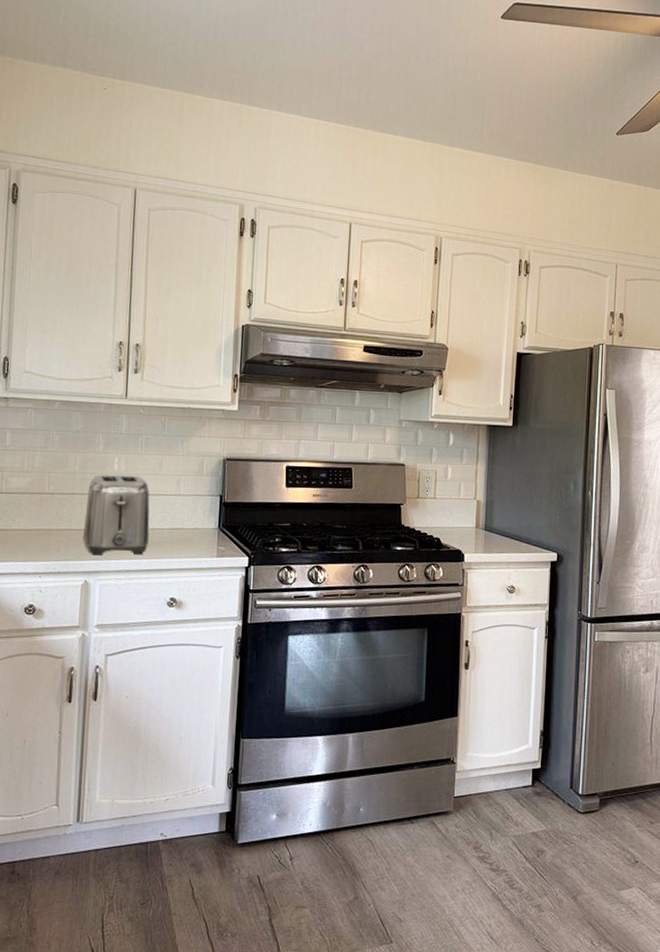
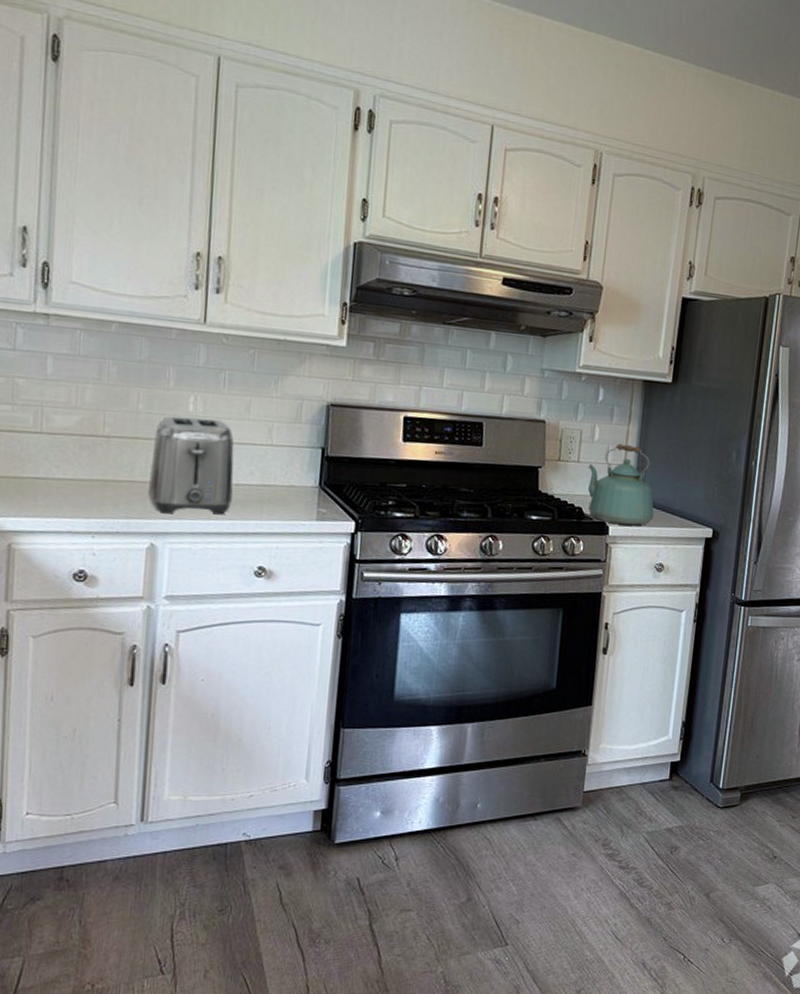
kettle: none [443,480,504,553] -> present [588,443,654,526]

